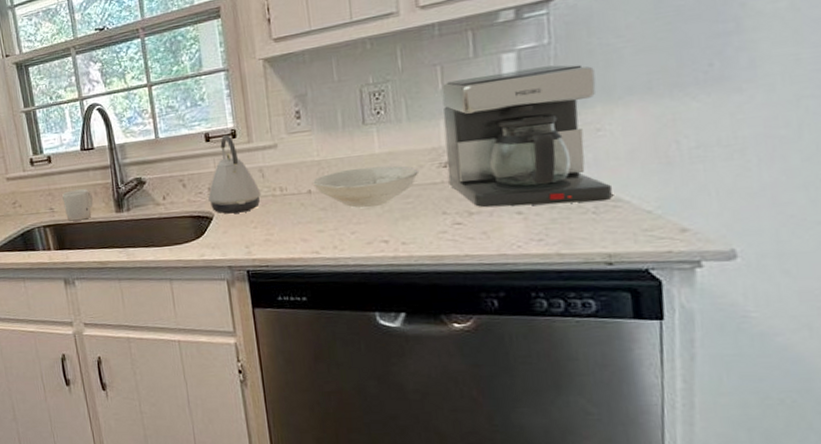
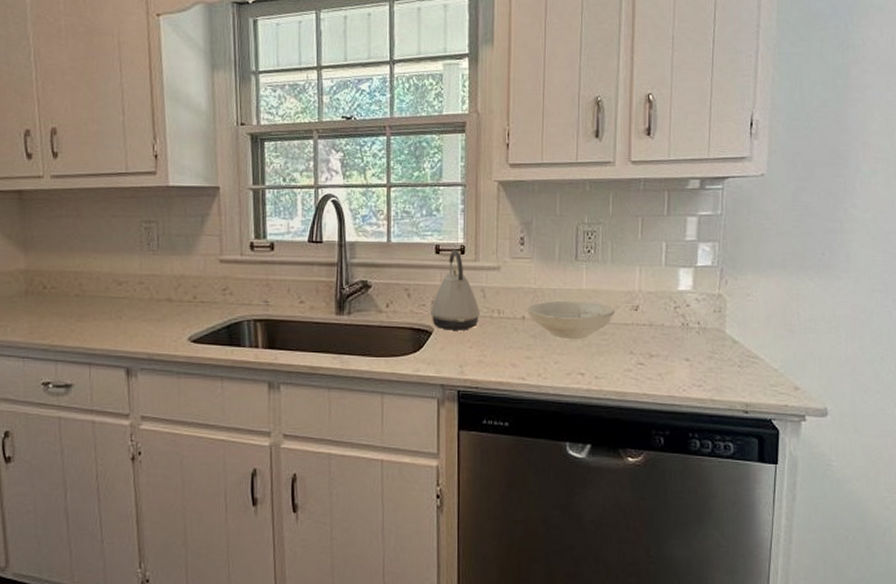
mug: present [62,189,93,221] -> none [280,284,313,318]
coffee maker: present [441,64,613,208] -> none [637,232,754,357]

